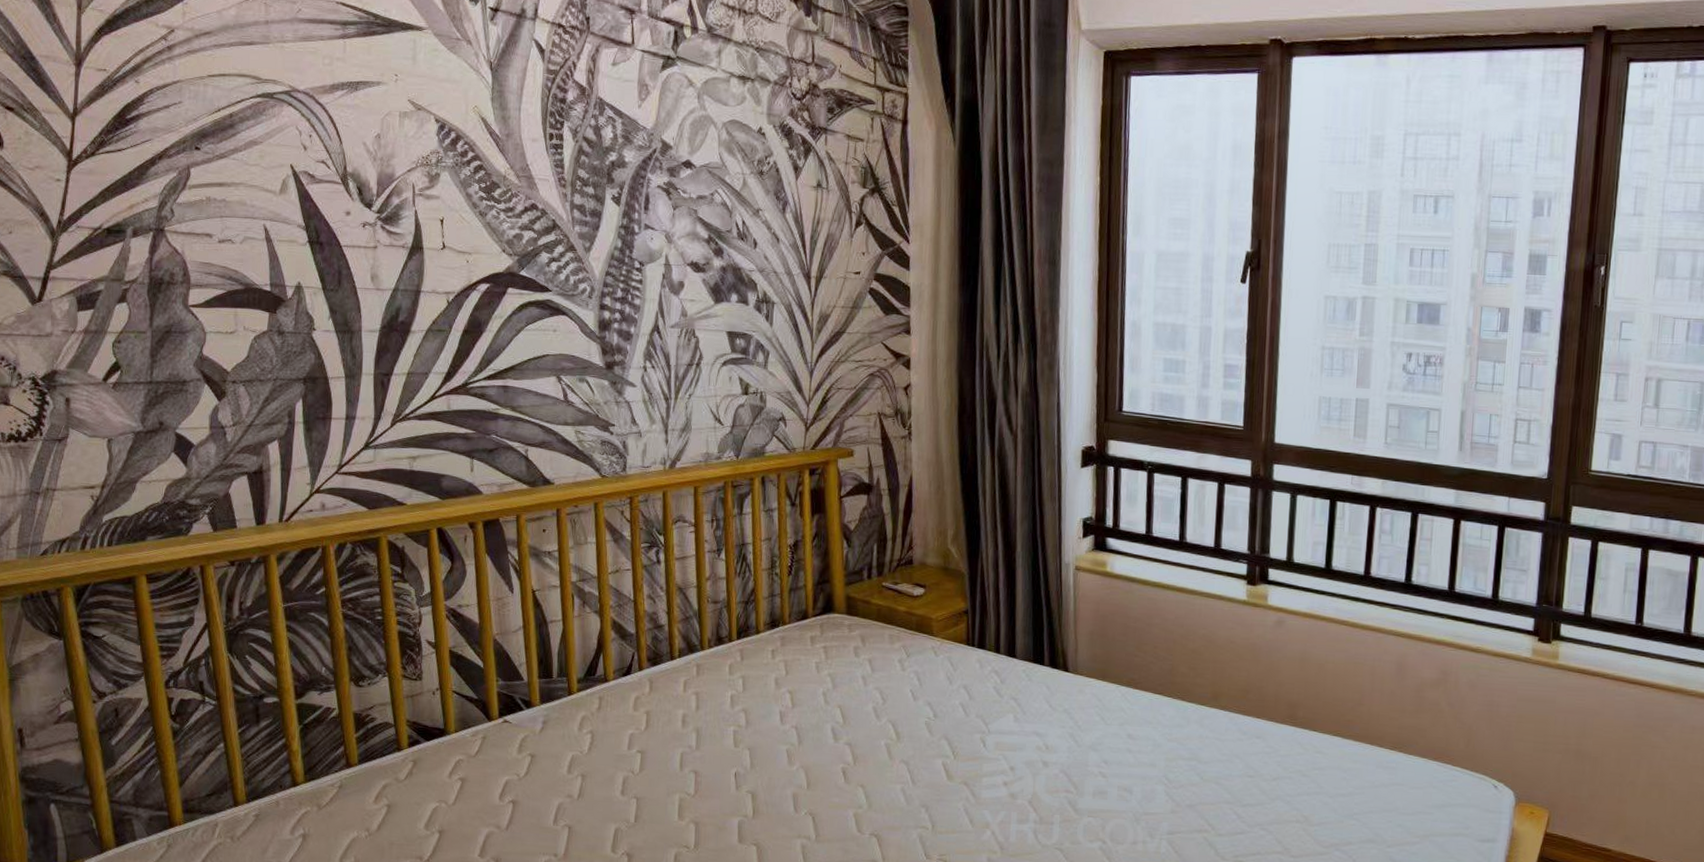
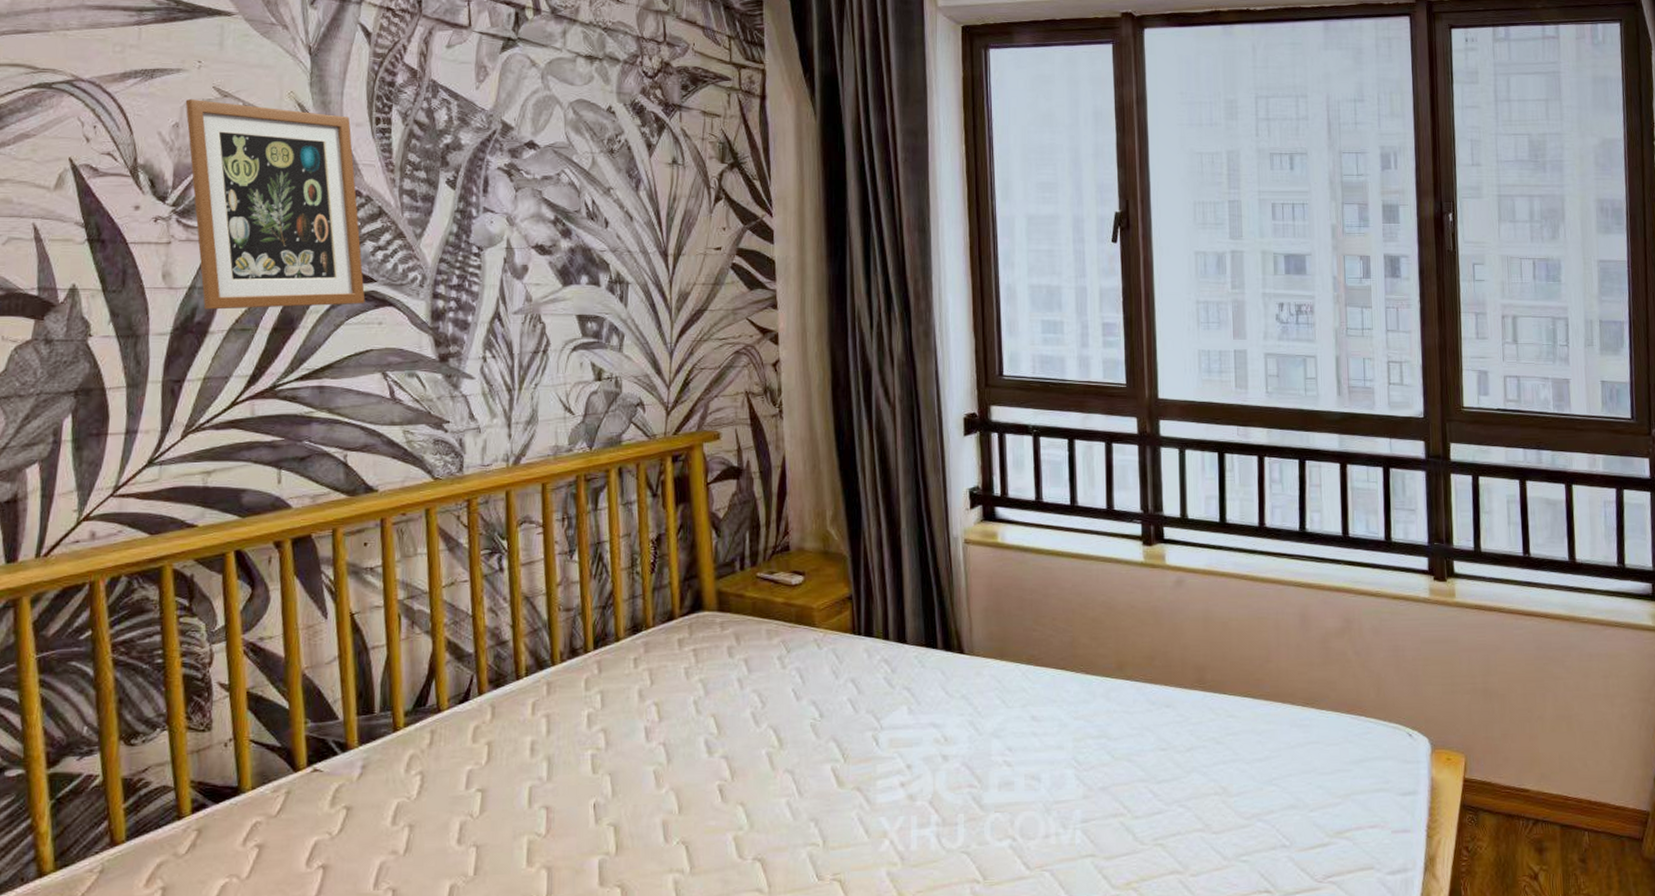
picture frame: none [385,112,542,312] -> present [185,99,365,310]

